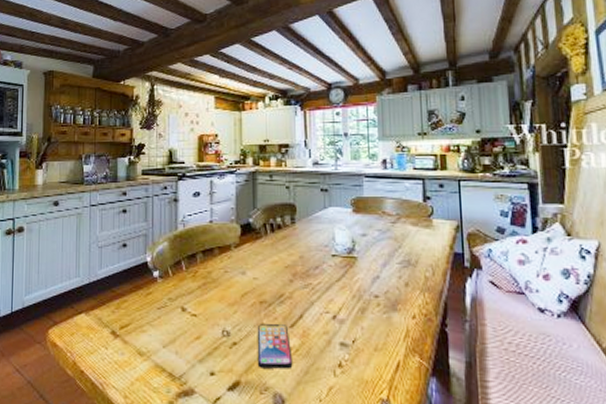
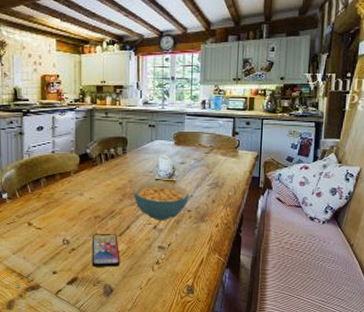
cereal bowl: none [305,258,375,308] -> present [133,181,189,220]

